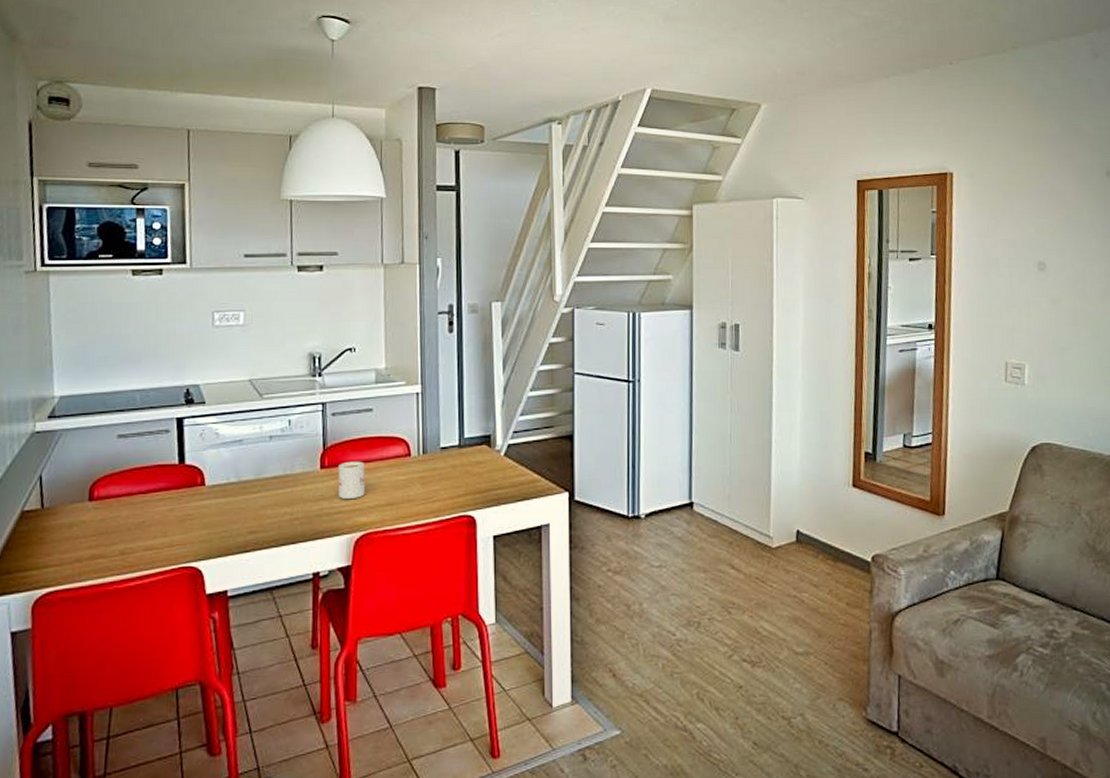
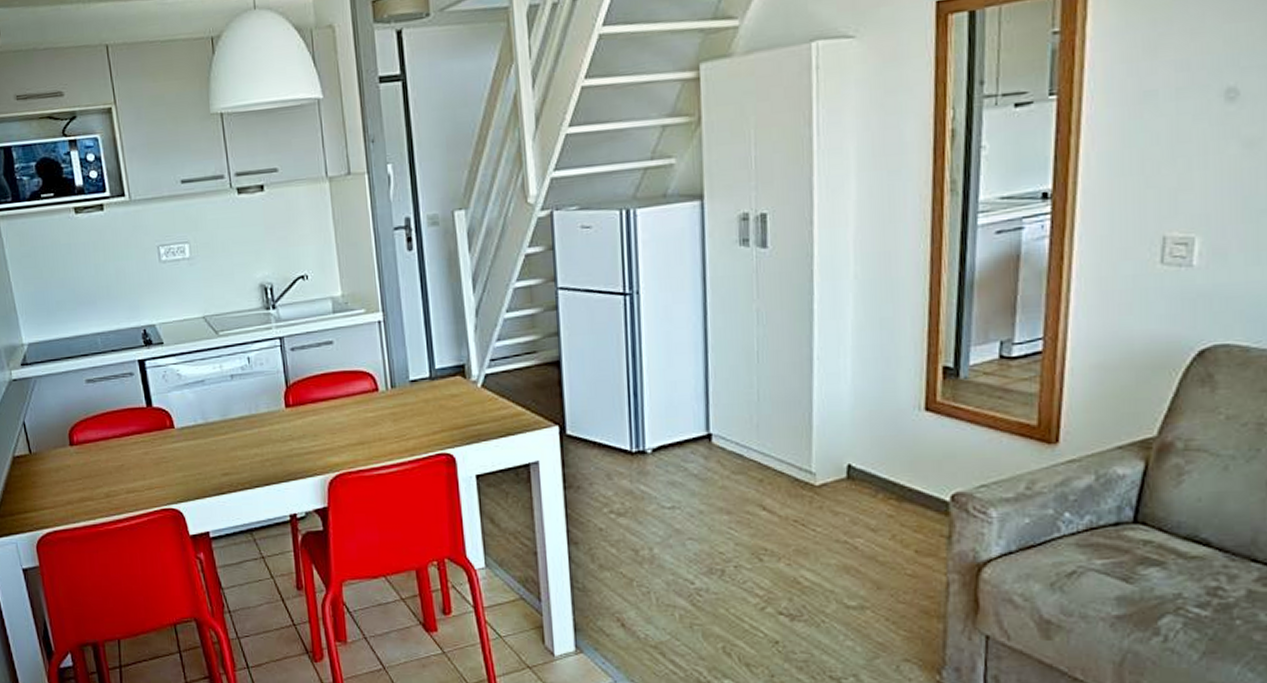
mug: present [338,461,365,500] -> none [303,398,334,440]

